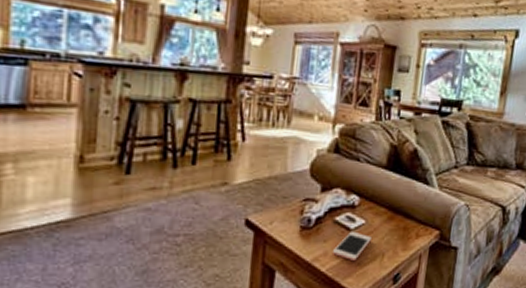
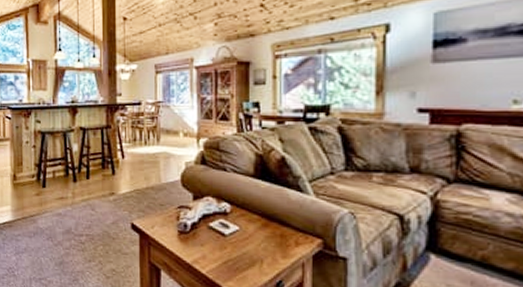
cell phone: present [331,231,373,261] -> none [210,236,249,265]

